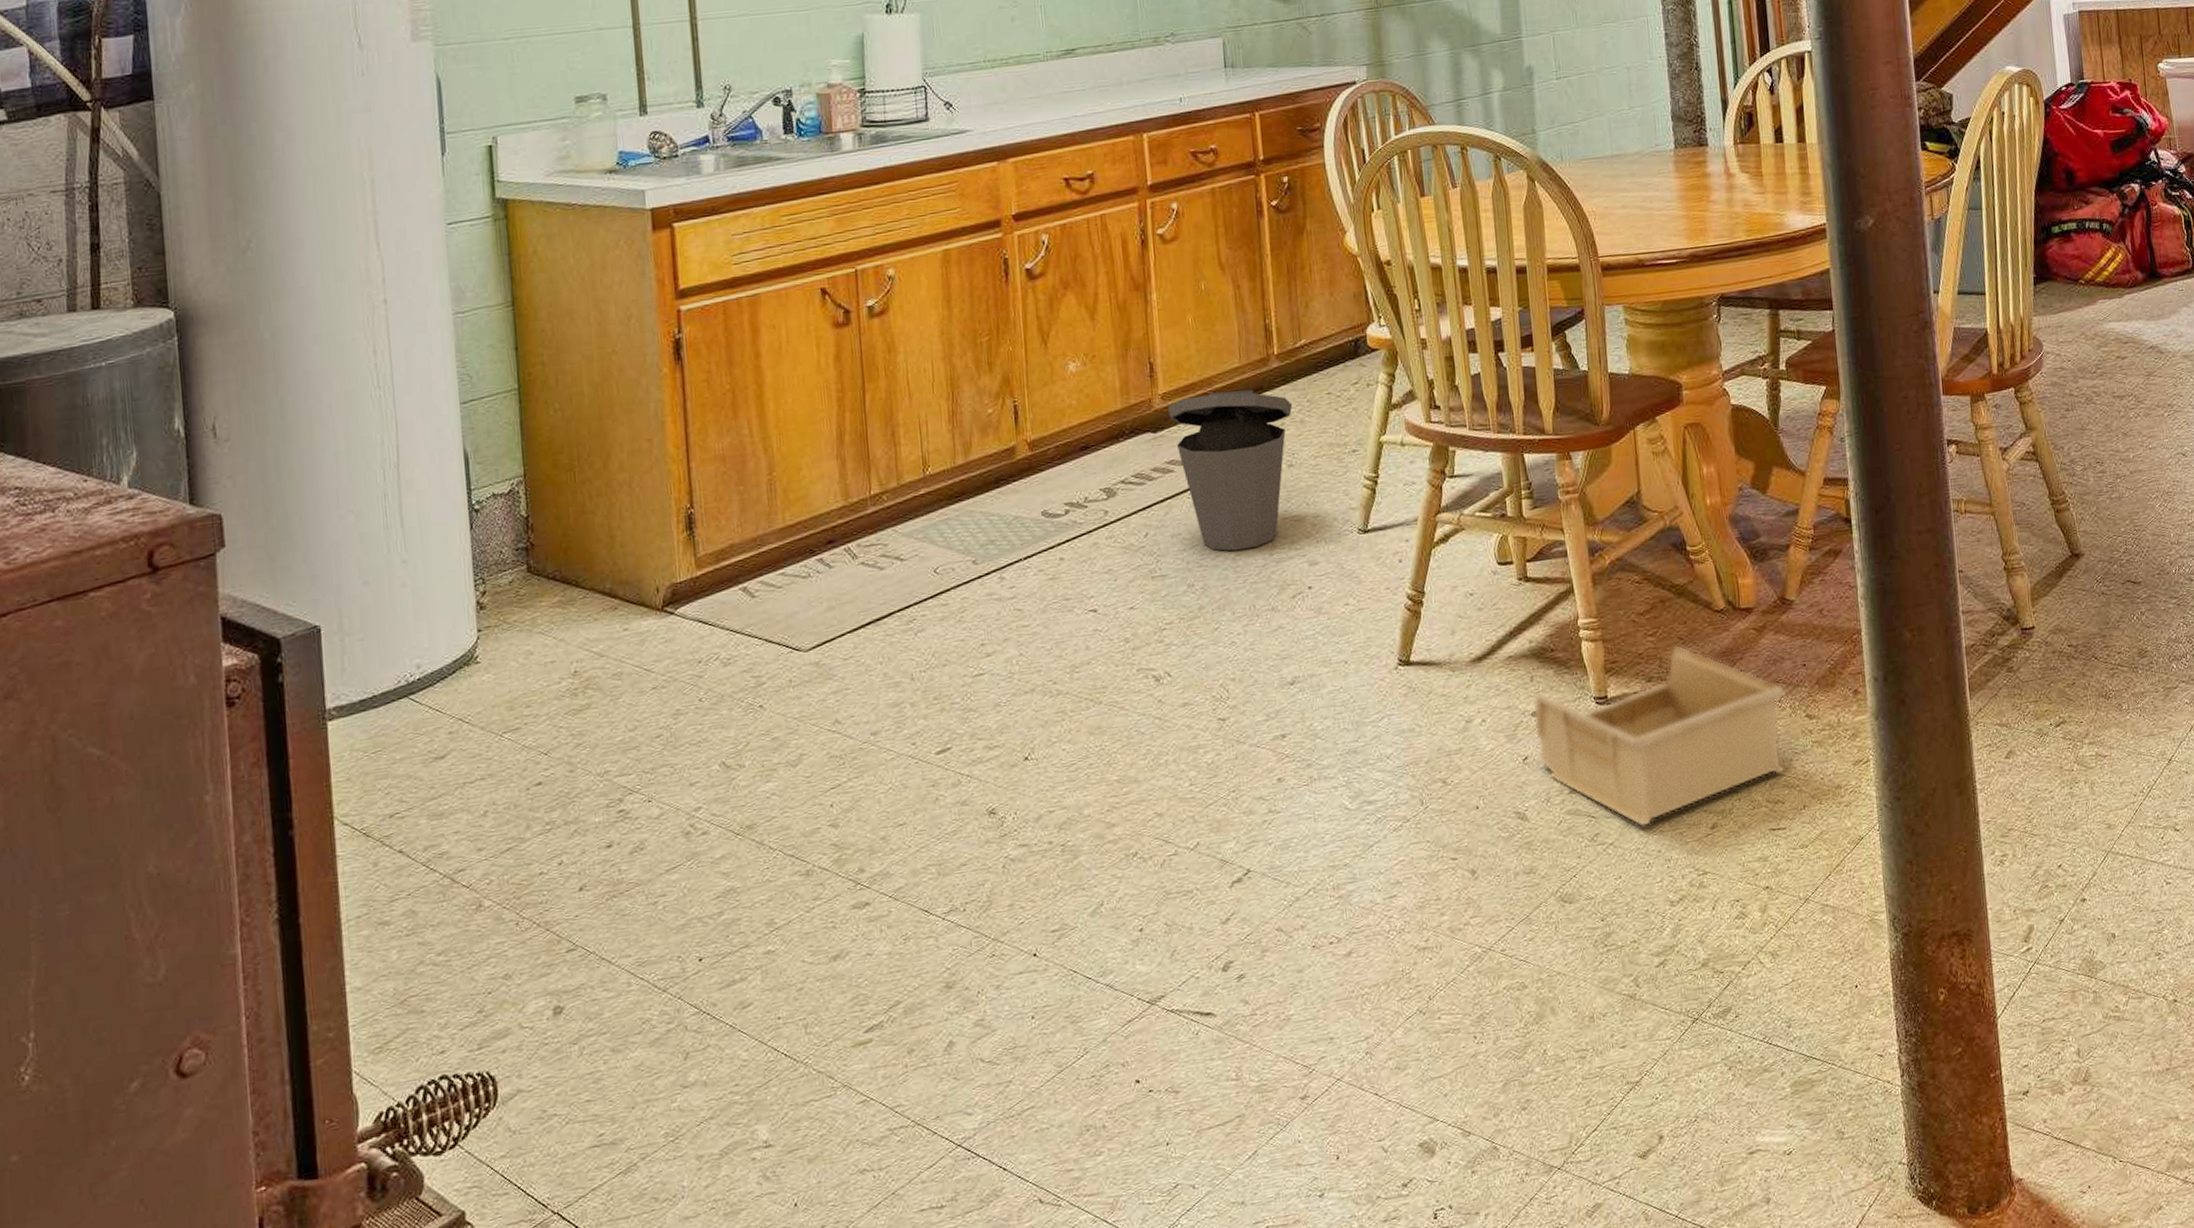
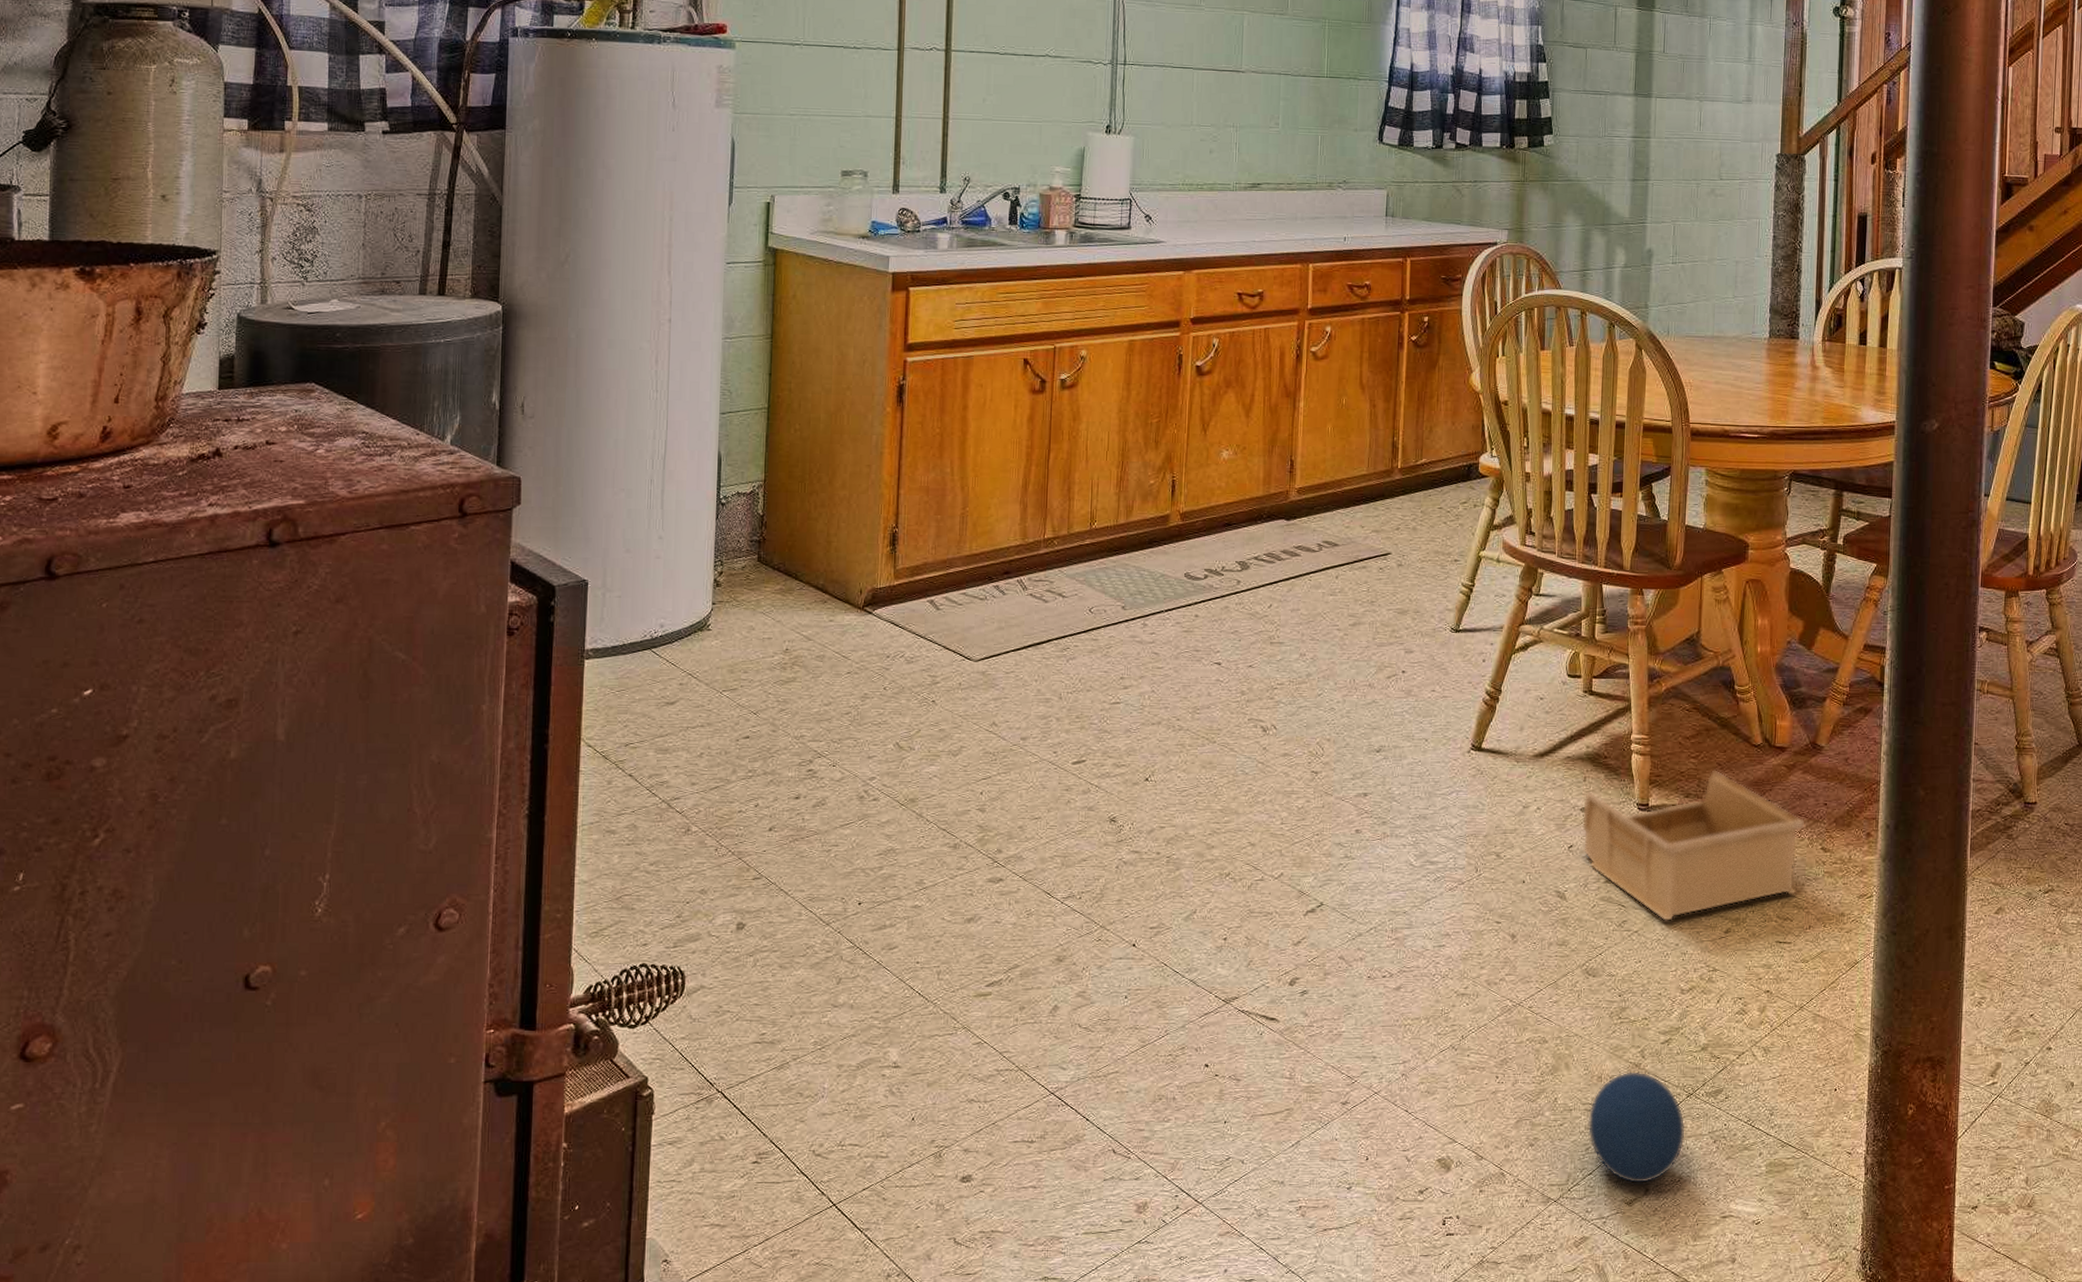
trash can: present [1168,389,1293,552] -> none [1302,493,1408,631]
ball: none [1583,1002,1697,1133] -> present [1587,1071,1686,1184]

